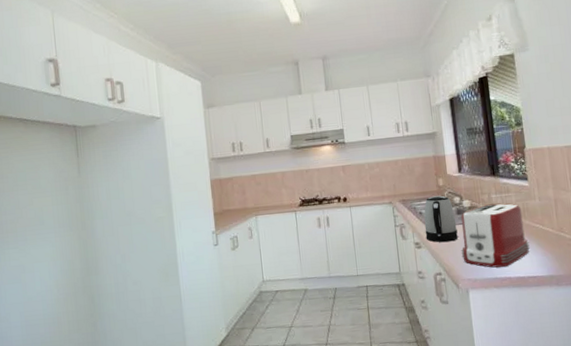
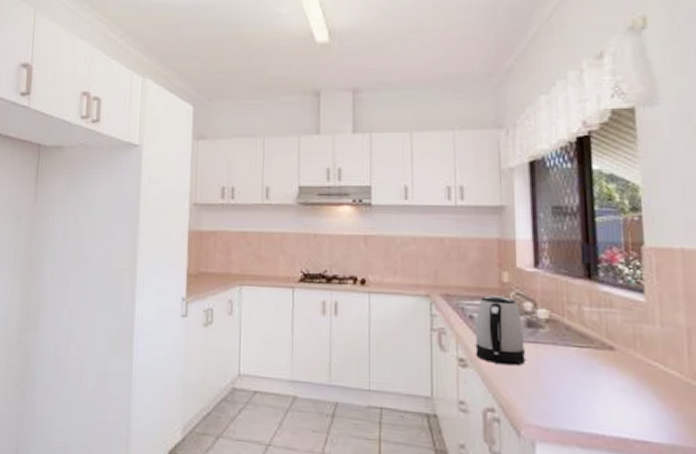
toaster: present [461,203,530,268] -> none [528,320,640,418]

